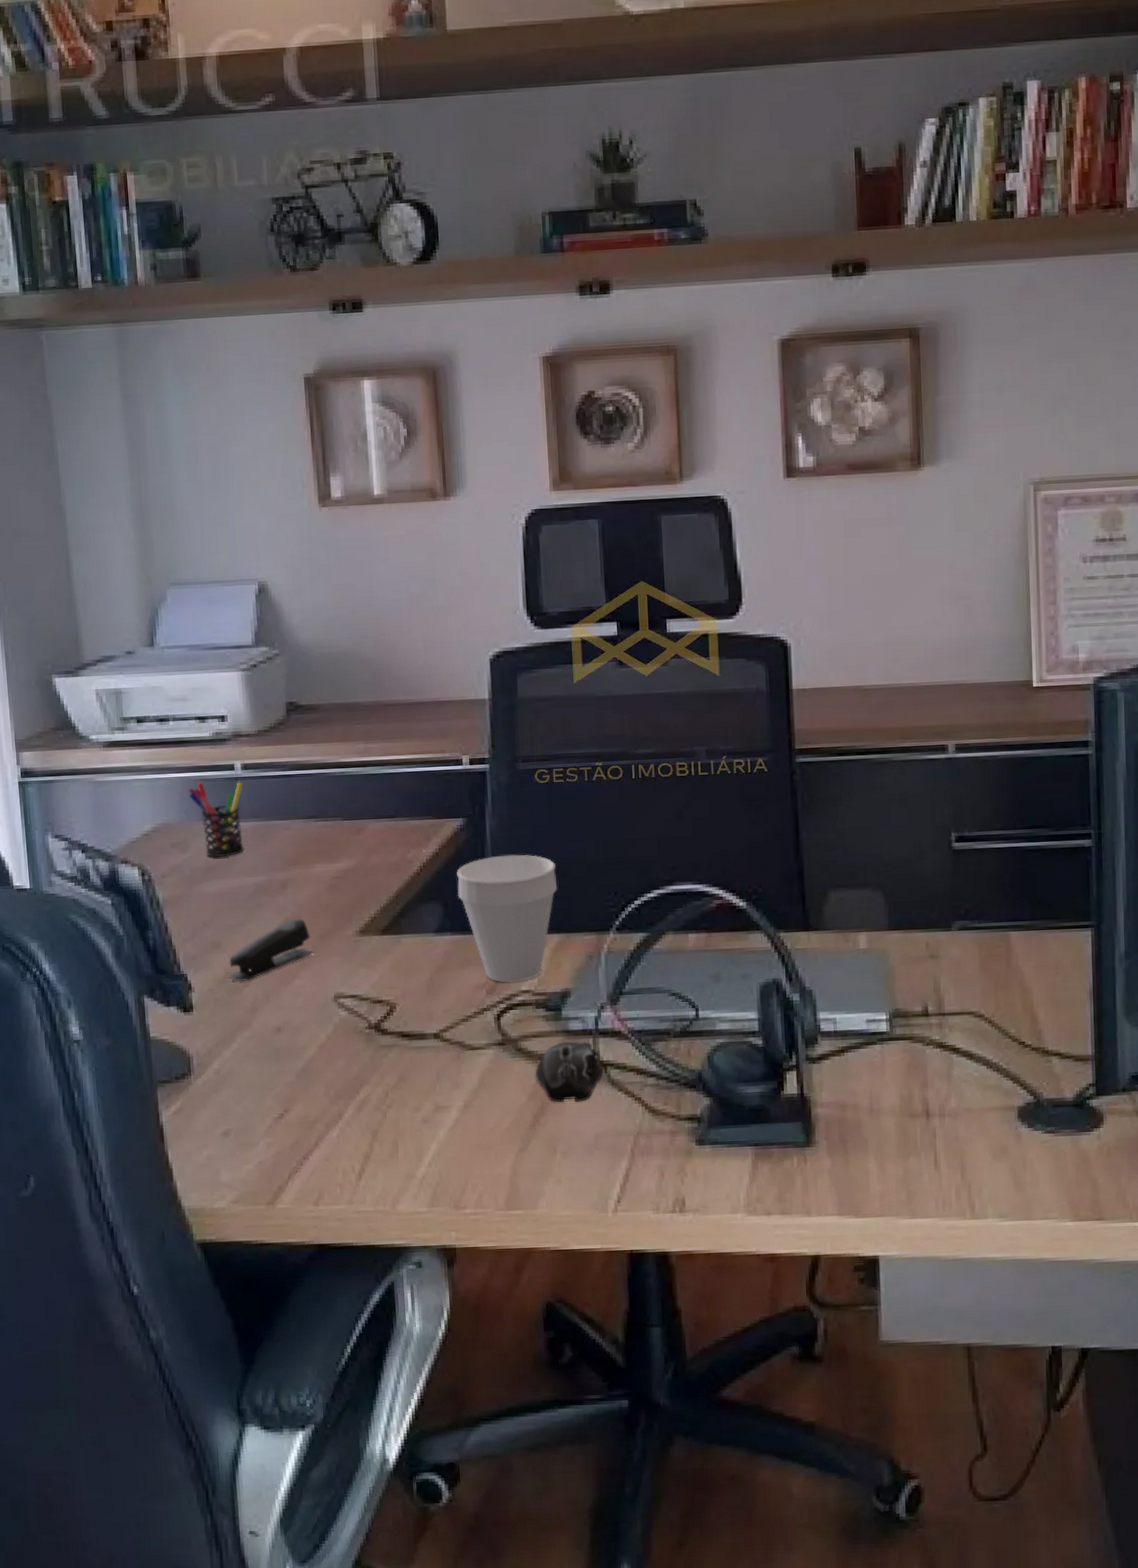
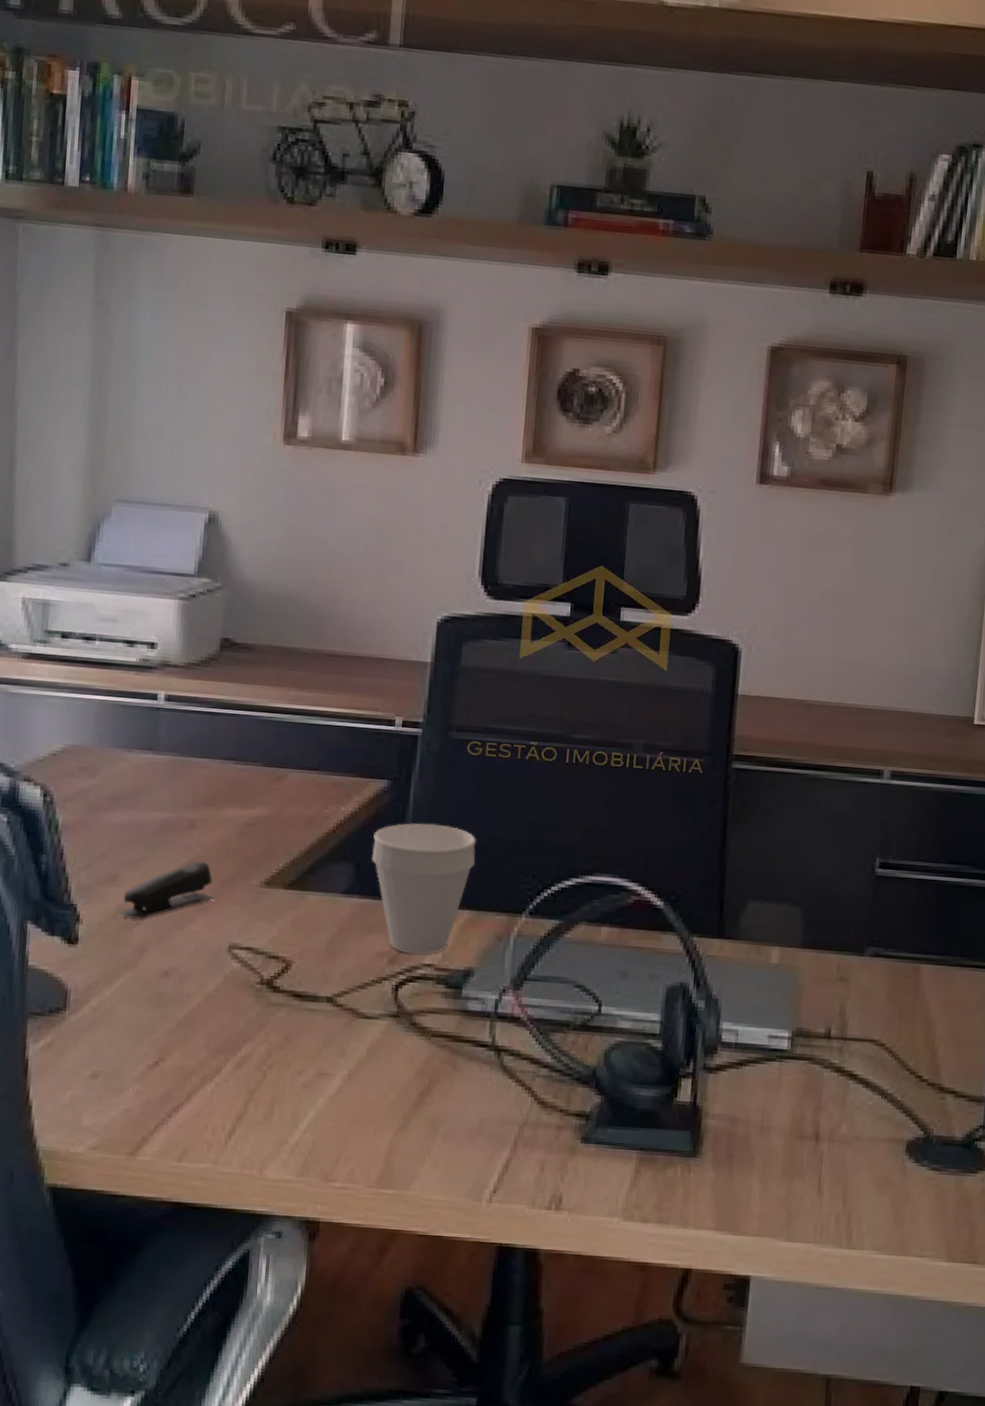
pen holder: present [187,781,245,857] -> none [105,707,165,788]
computer mouse: present [535,1041,604,1103] -> none [426,1021,498,1085]

